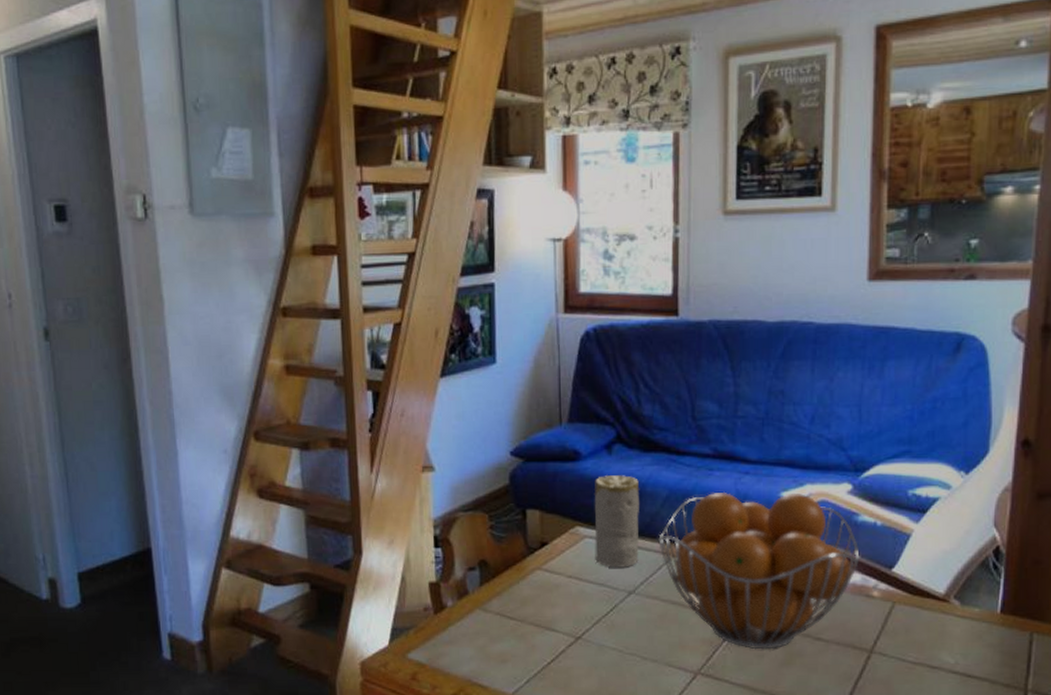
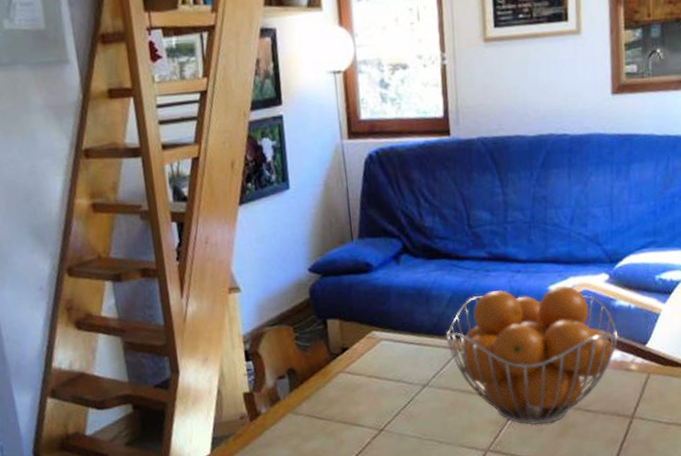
candle: present [594,475,640,568] -> none [386,282,430,365]

